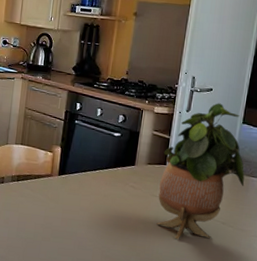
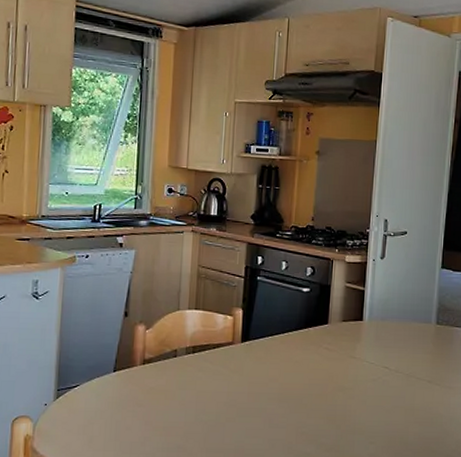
potted plant: present [156,103,245,239] -> none [356,247,449,404]

